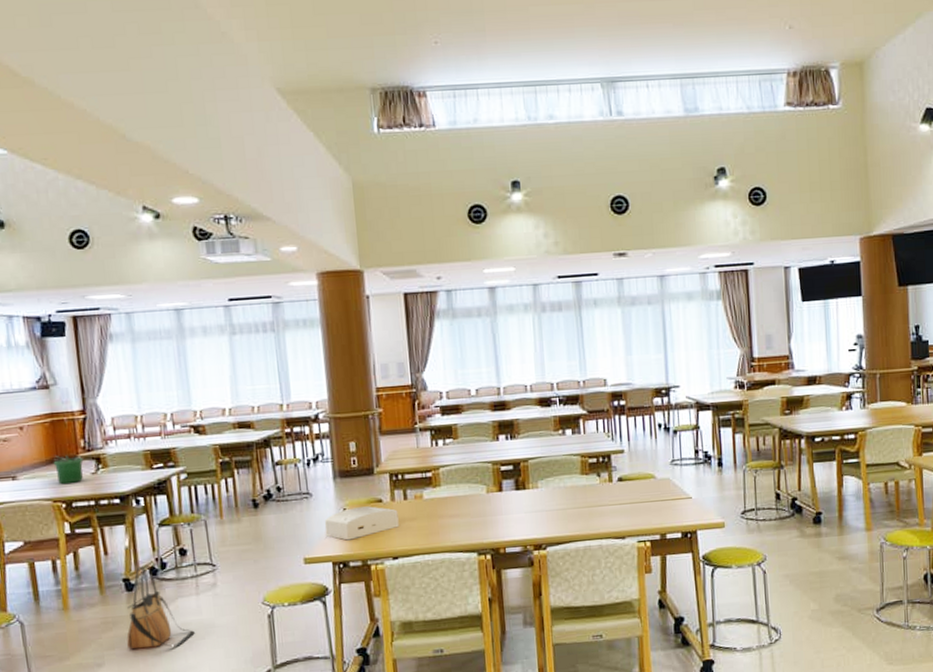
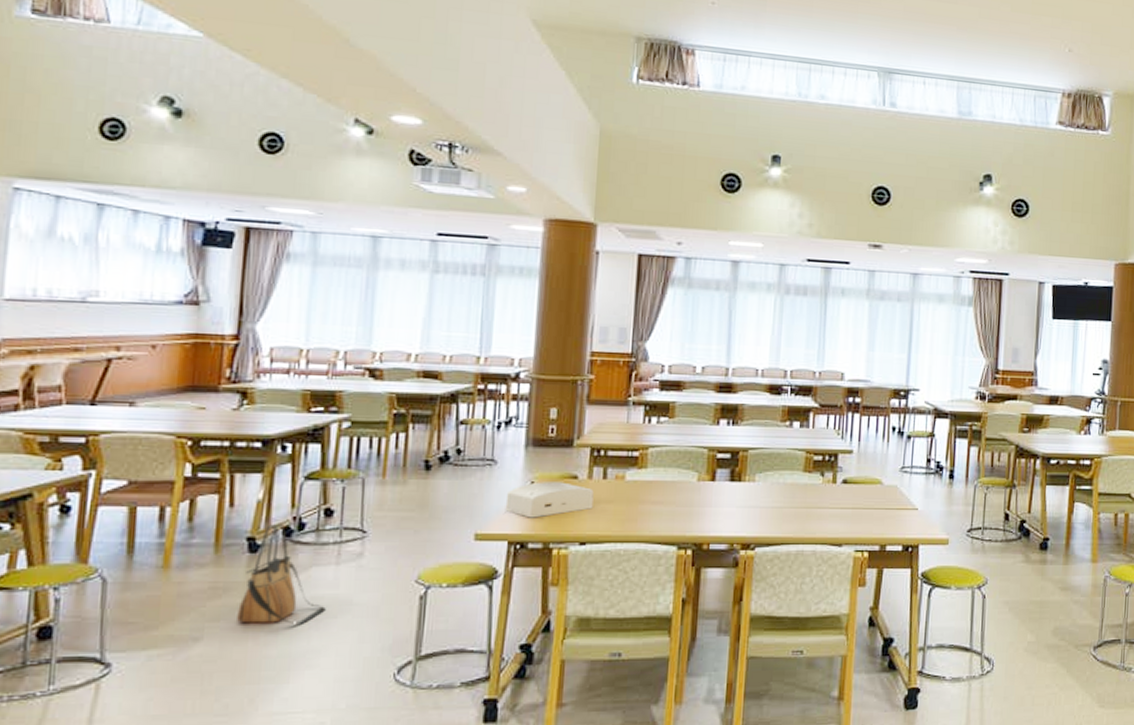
planter: present [53,455,84,485] -> none [186,384,226,419]

